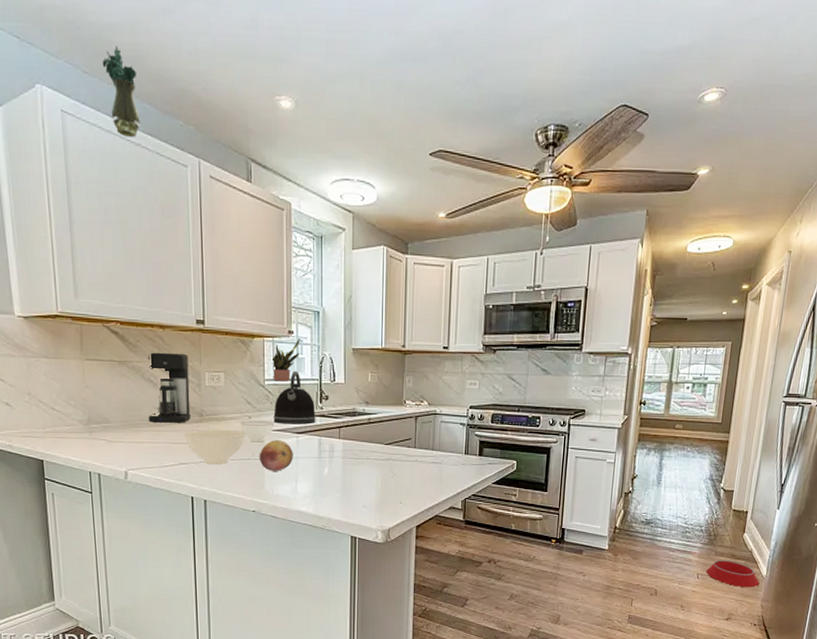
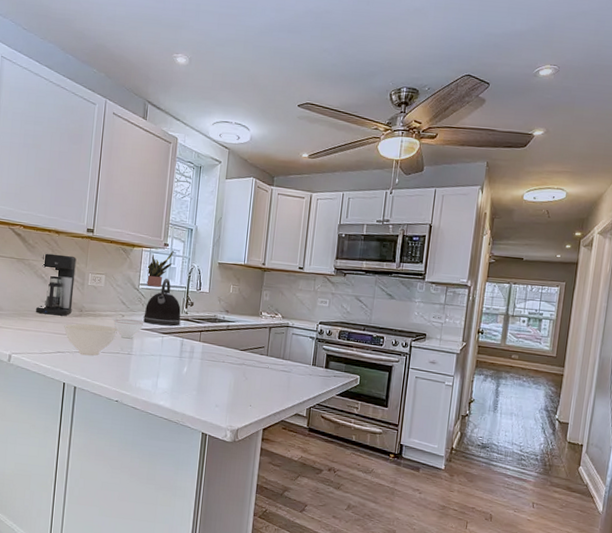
vase: present [102,46,140,137] -> none [39,11,64,79]
fruit: present [259,440,293,471] -> none [126,338,158,367]
pet bowl: present [706,560,760,588] -> none [542,491,596,523]

